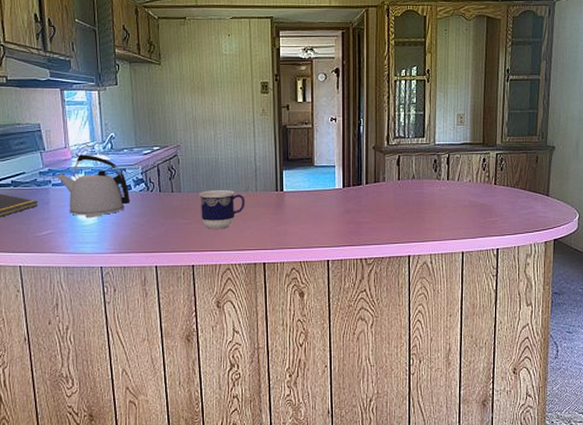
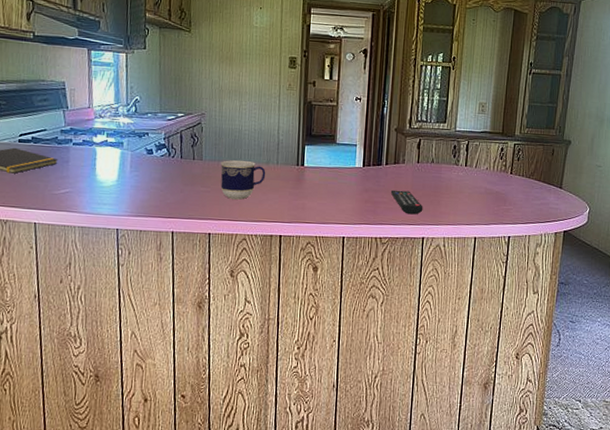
kettle: present [56,154,131,217] -> none [77,115,151,179]
remote control: none [372,209,407,233] -> present [390,189,423,215]

